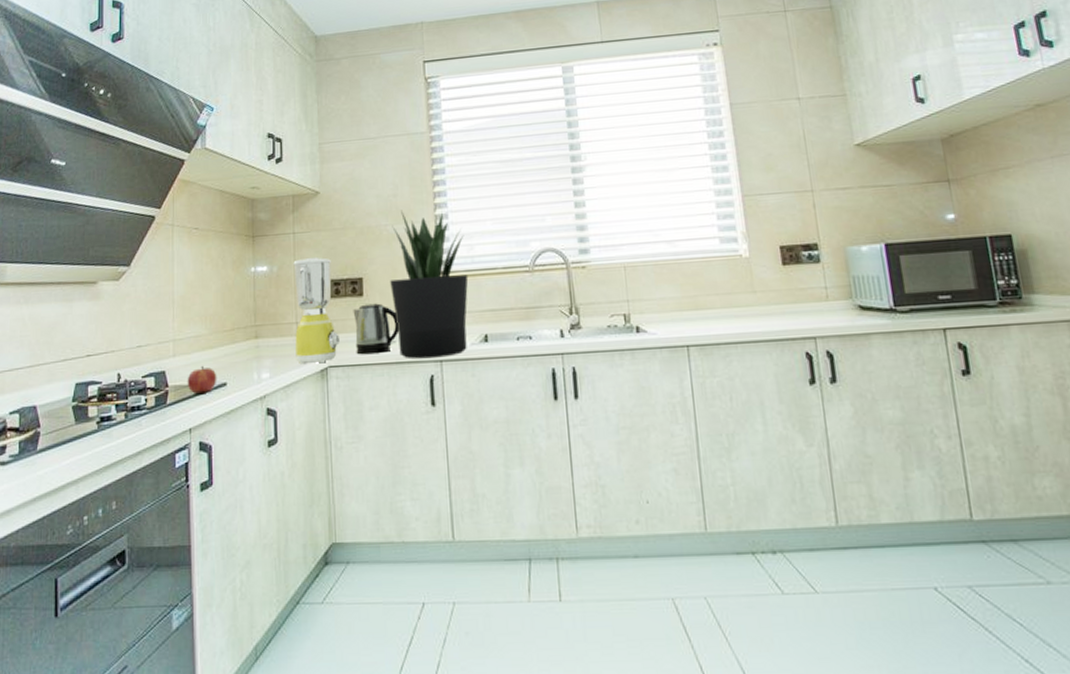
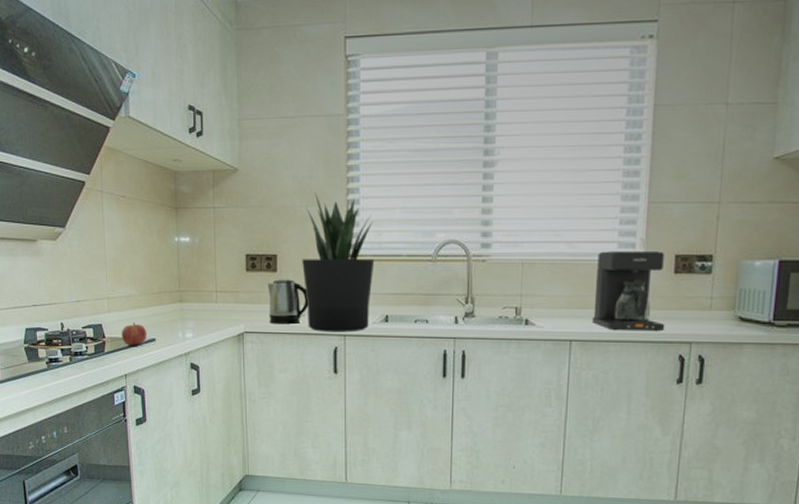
blender: present [293,256,340,365] -> none [213,232,255,329]
coffee maker: none [701,244,785,332] -> present [591,251,665,332]

